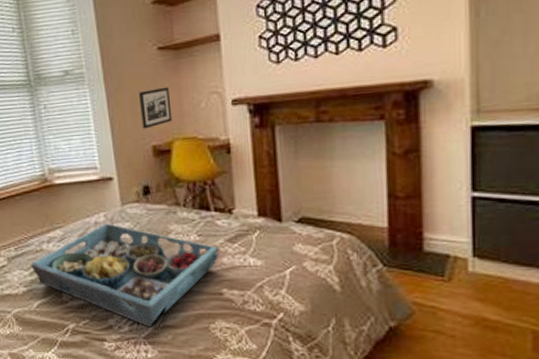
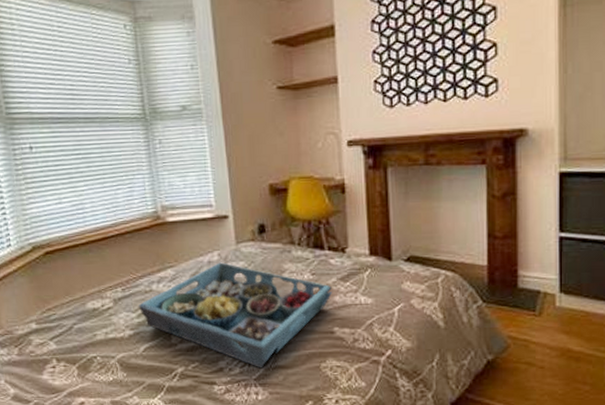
picture frame: present [138,87,173,129] -> none [256,126,290,167]

